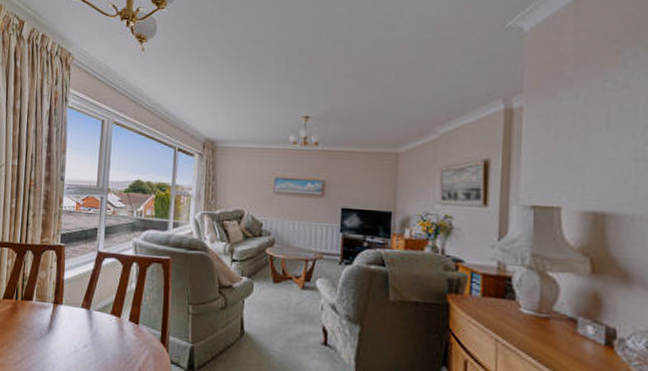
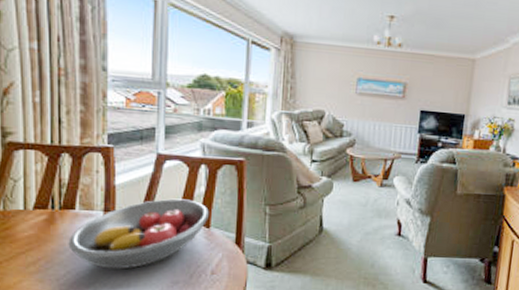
fruit bowl: none [25,294,139,360] -> present [68,198,210,270]

